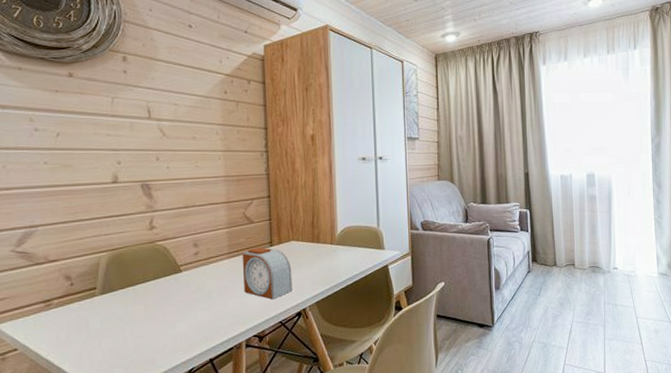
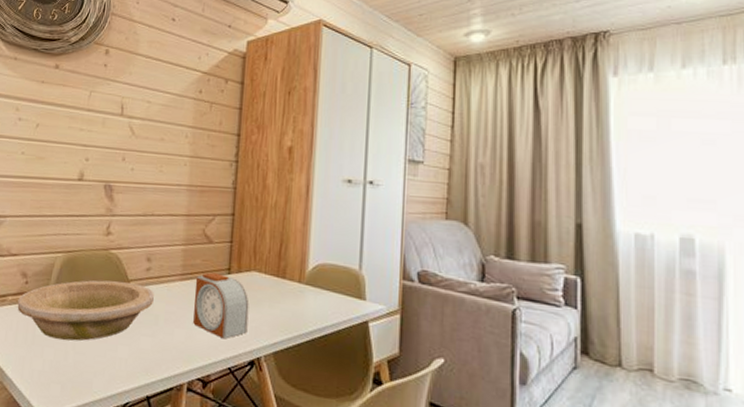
bowl: none [65,267,205,329] -> present [17,280,154,341]

